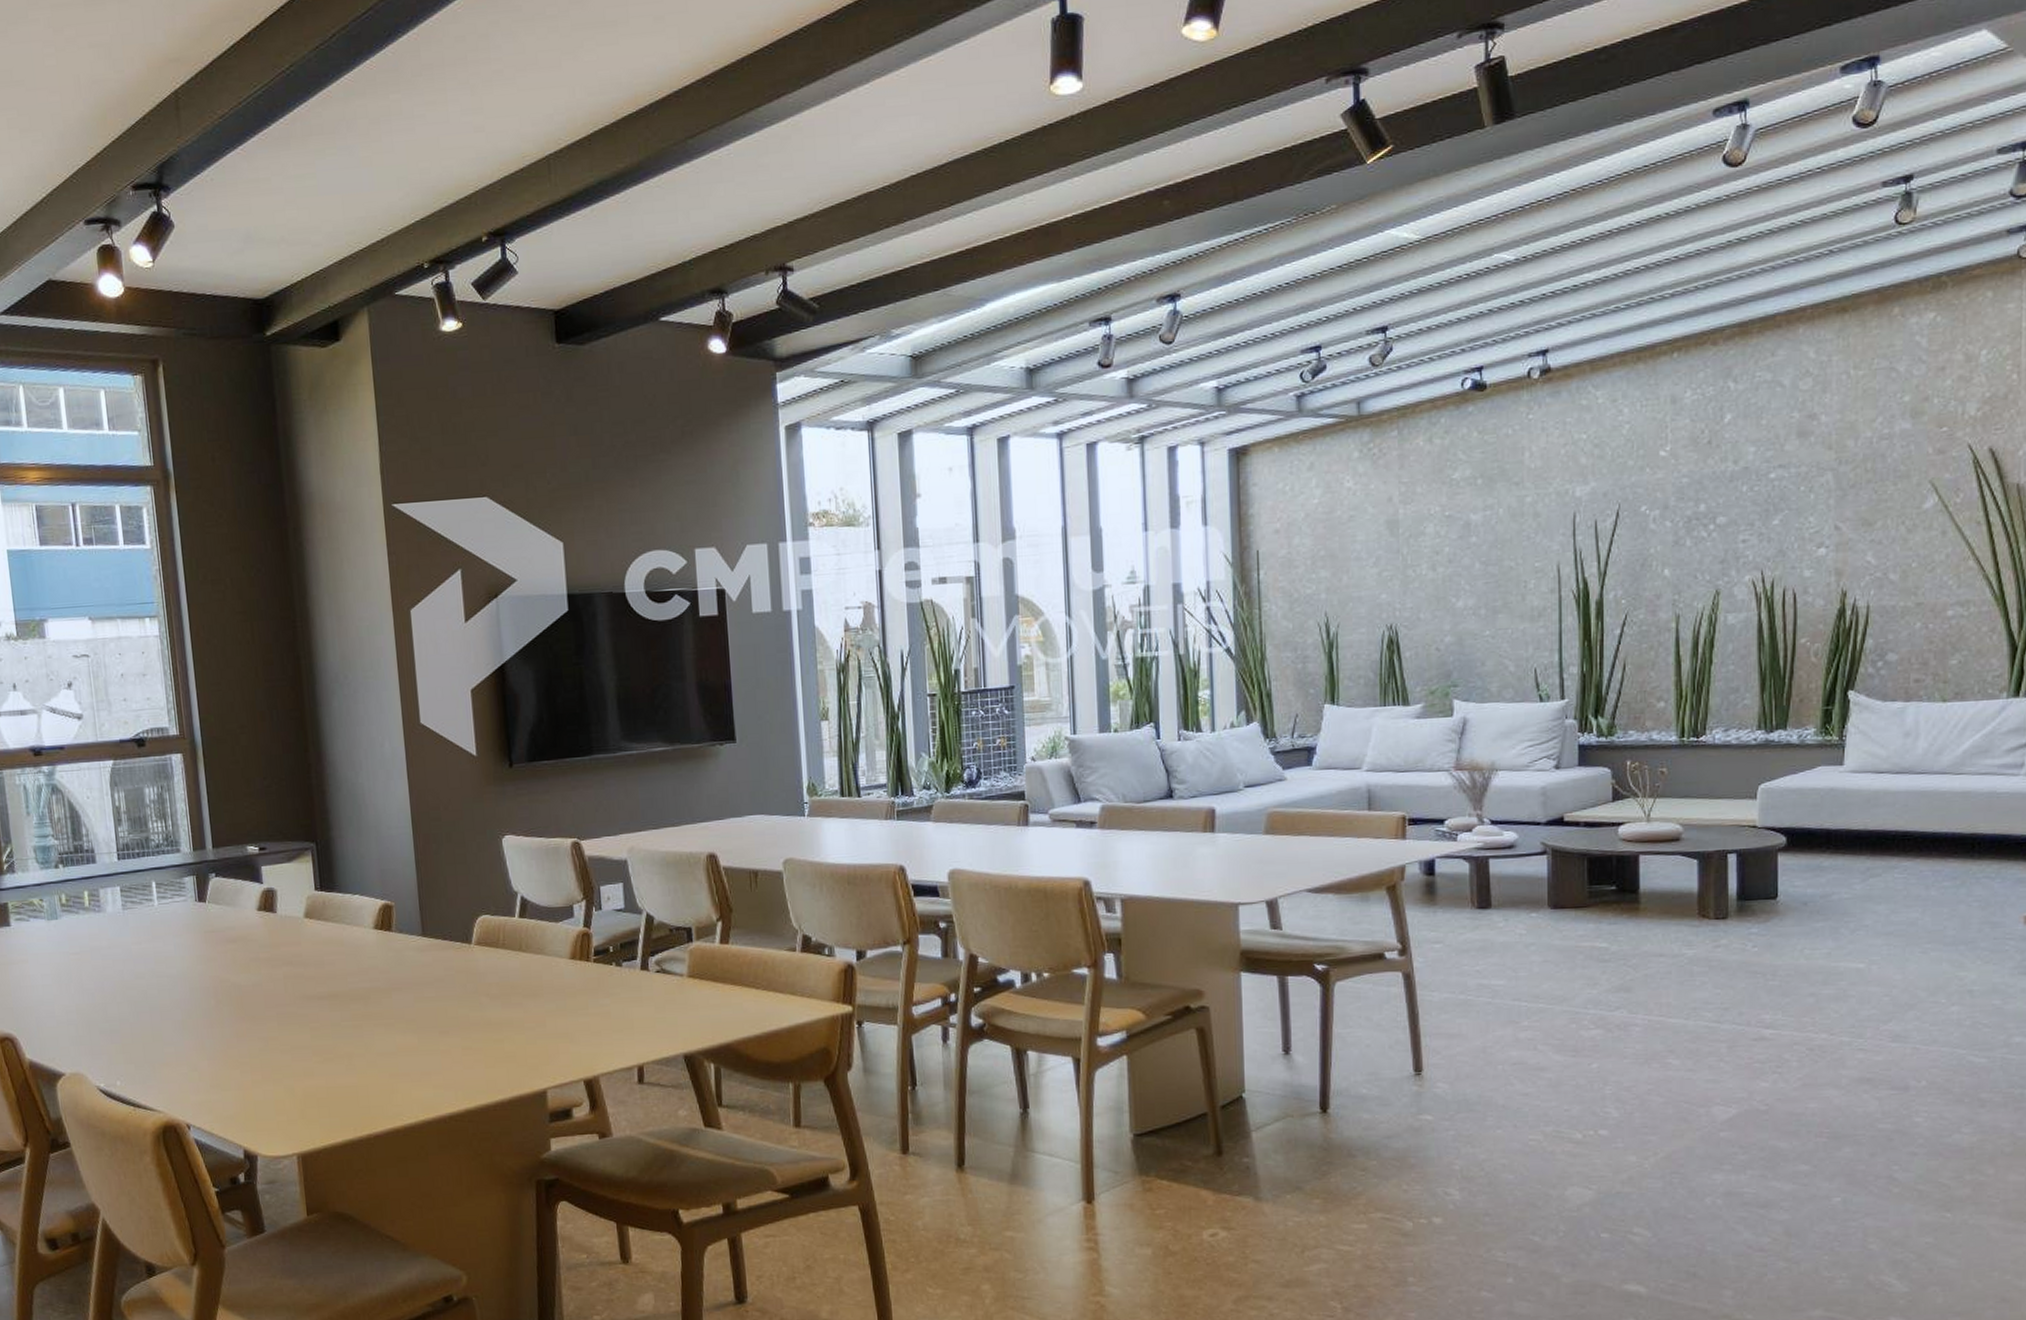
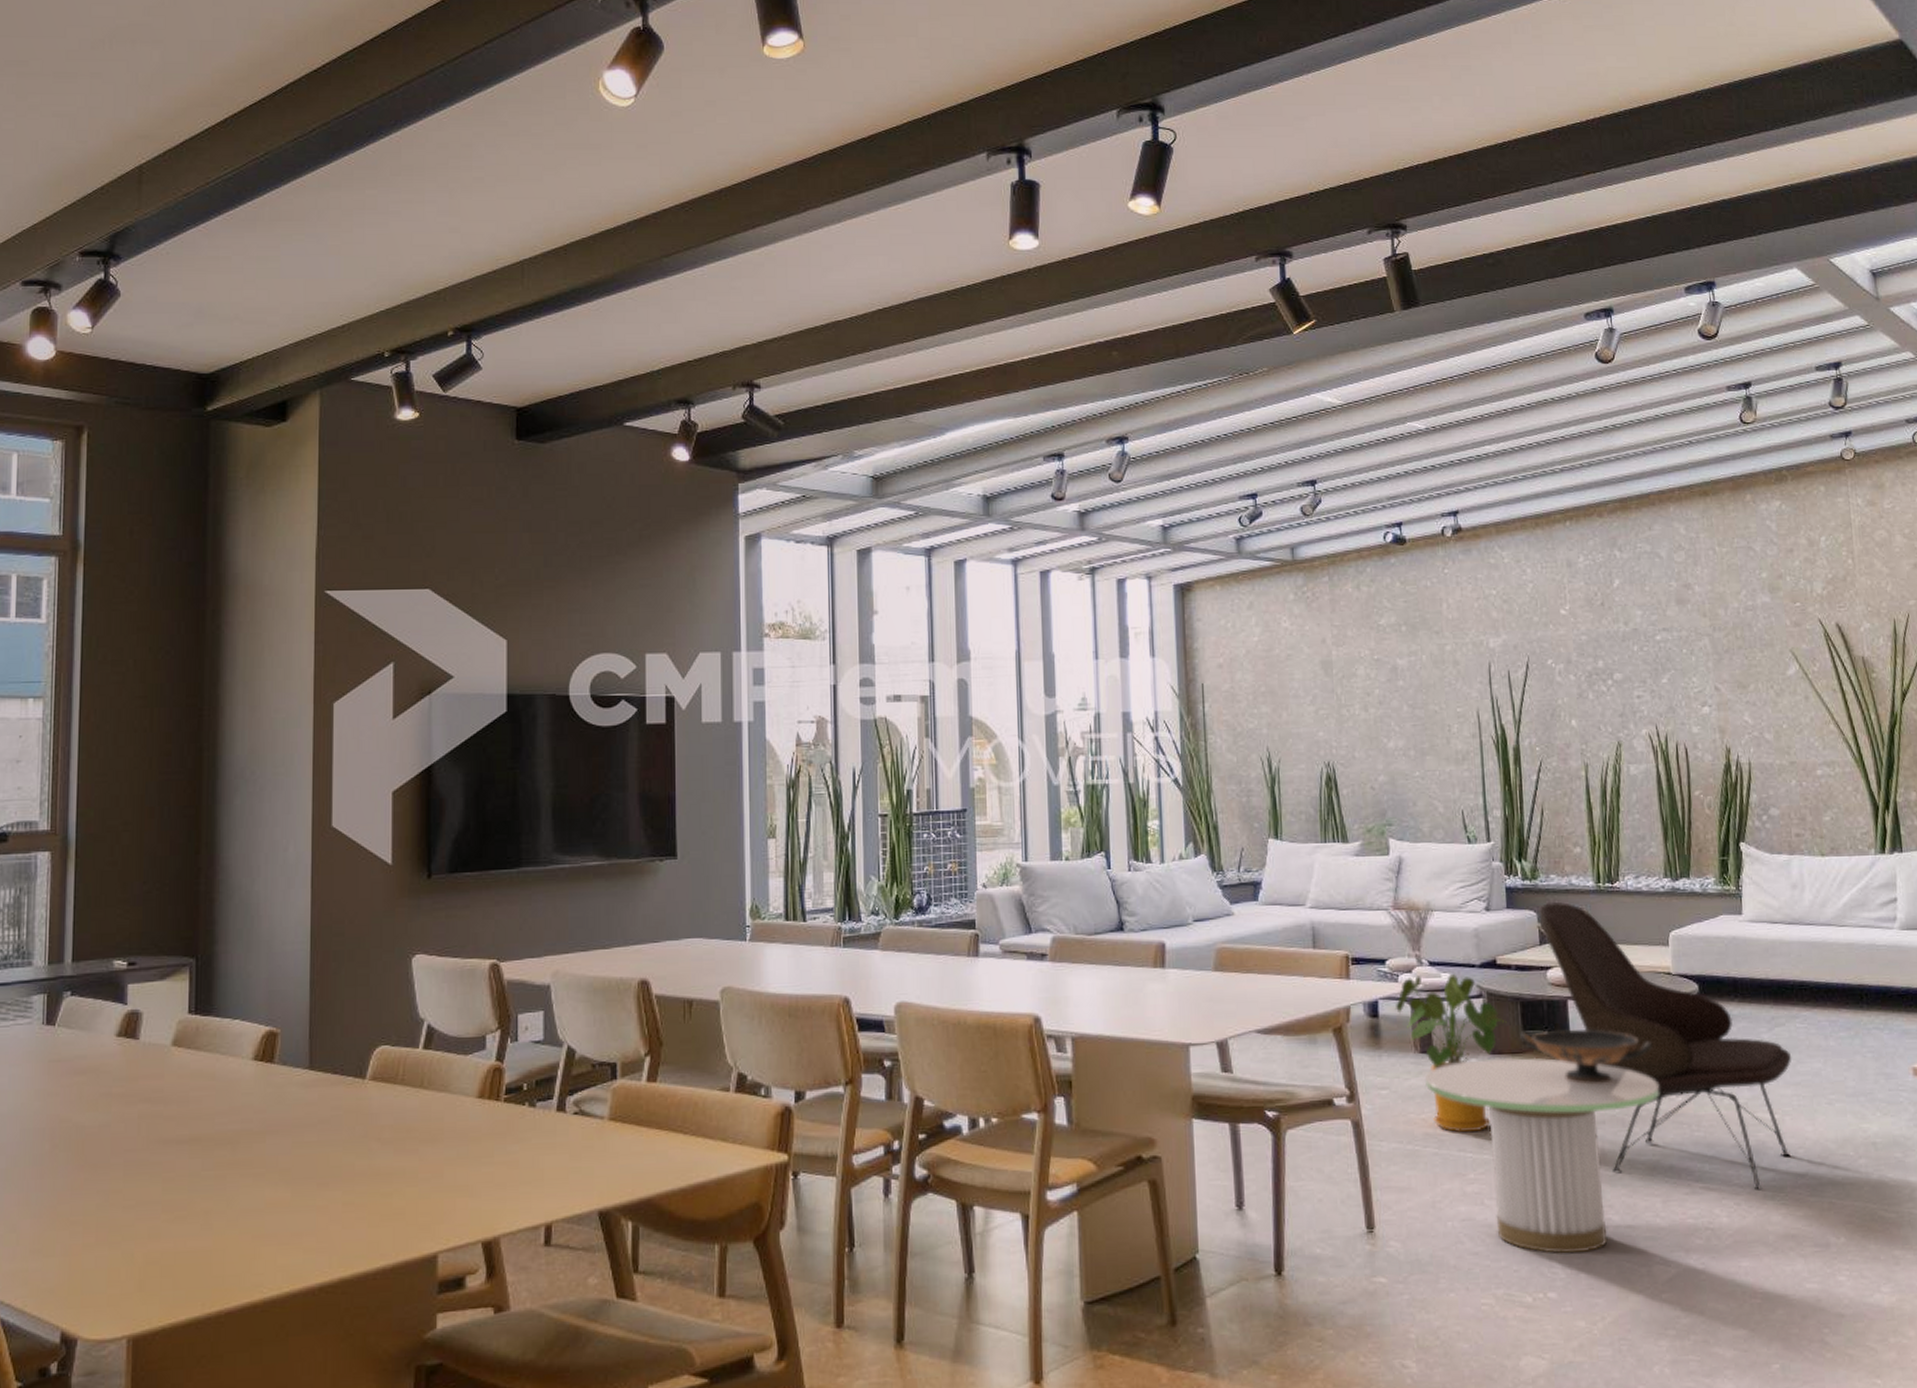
house plant: none [1452,832,1571,984] -> present [1395,974,1507,1133]
side table: none [1480,911,1733,1095] -> present [1424,1057,1659,1254]
decorative bowl: none [1585,883,1730,935] -> present [1520,1029,1653,1083]
lounge chair: none [1613,758,1886,1037] -> present [1538,902,1792,1191]

